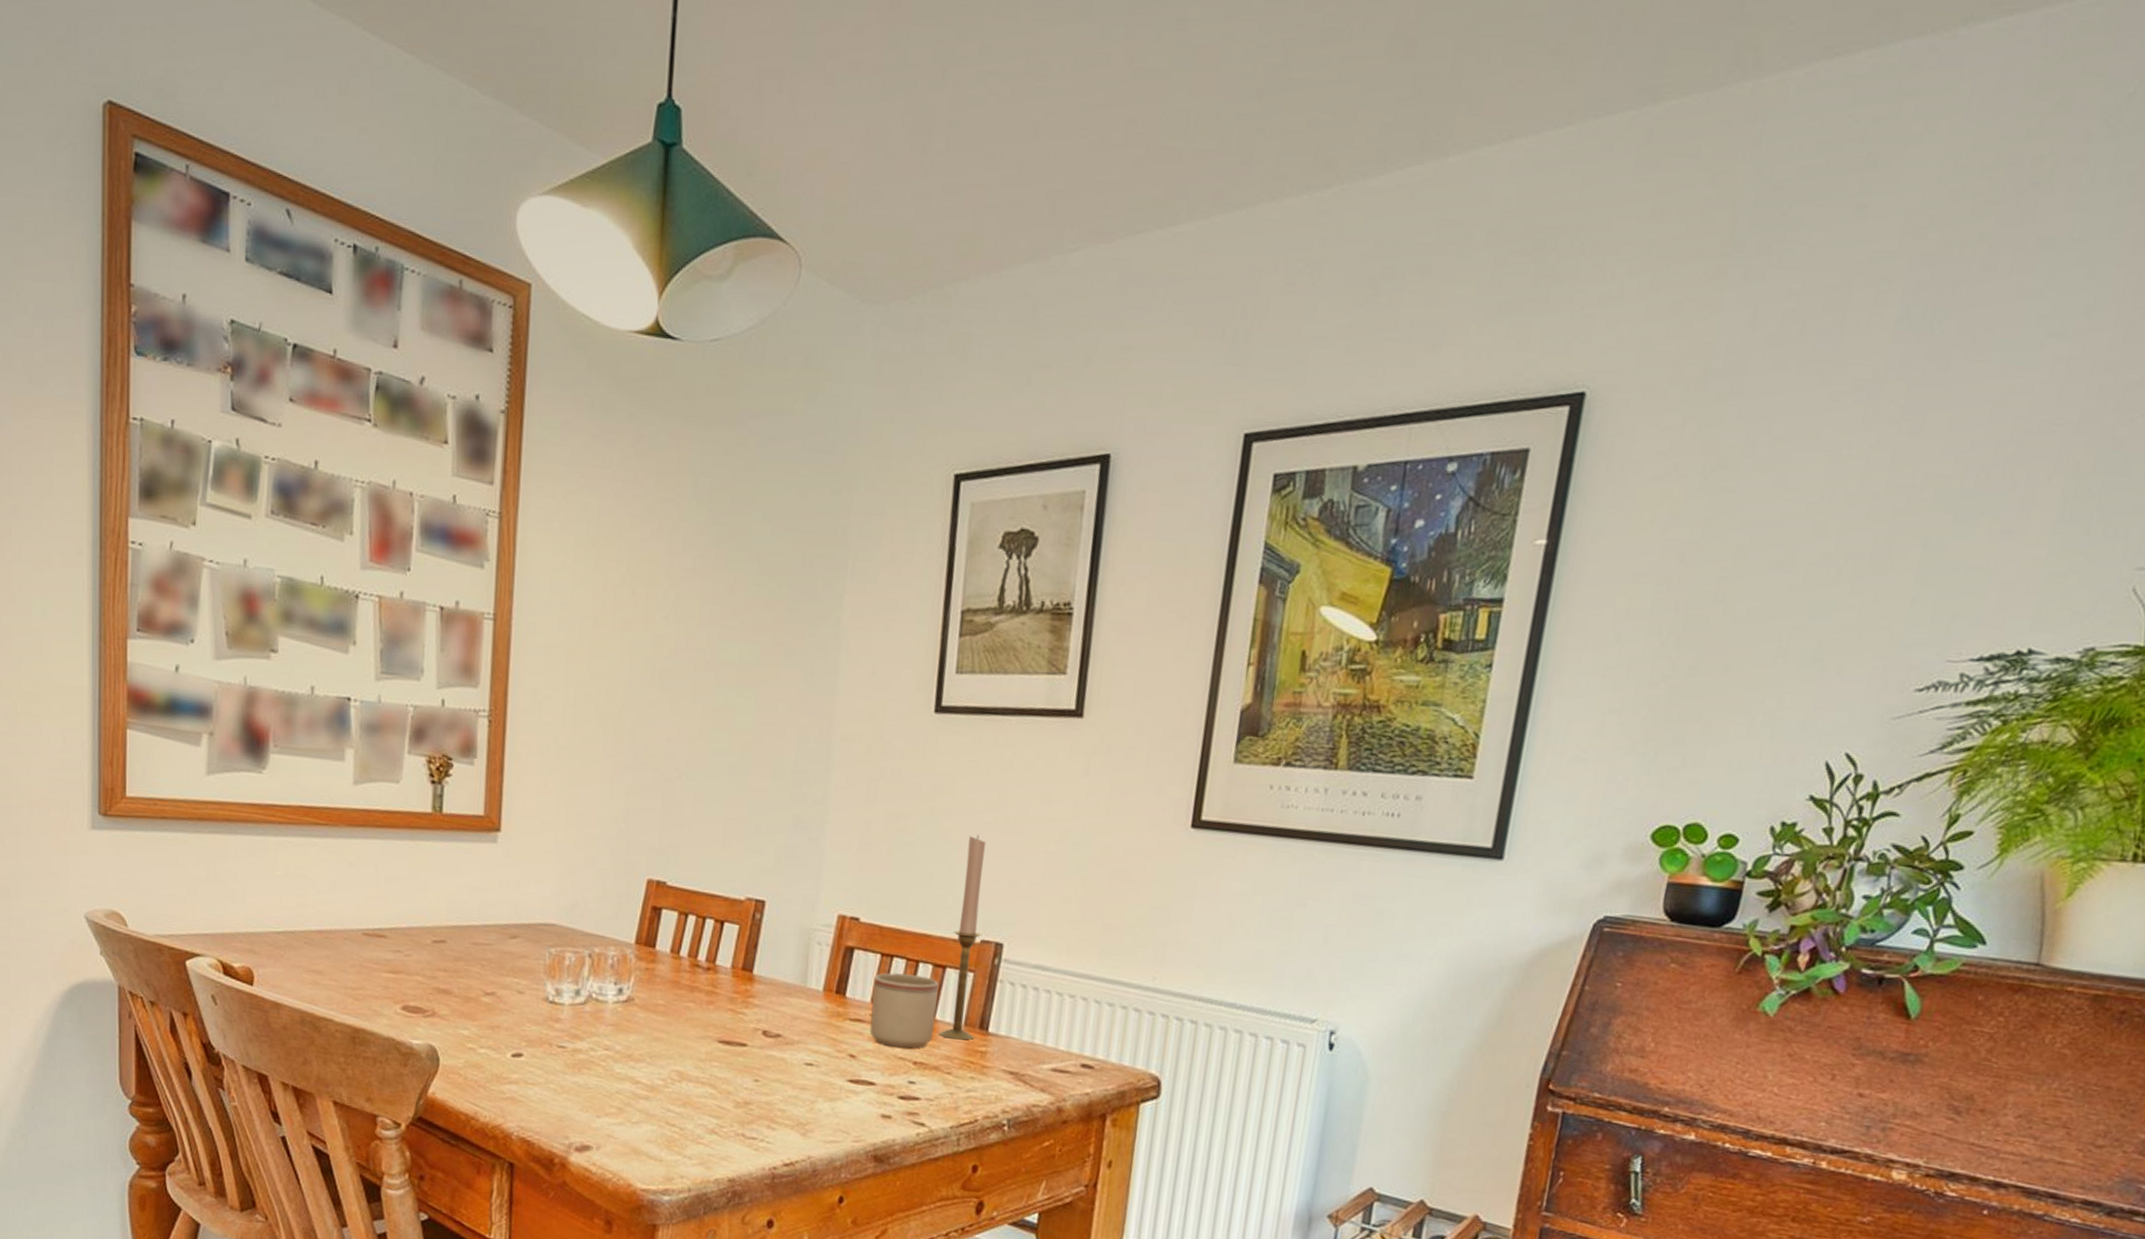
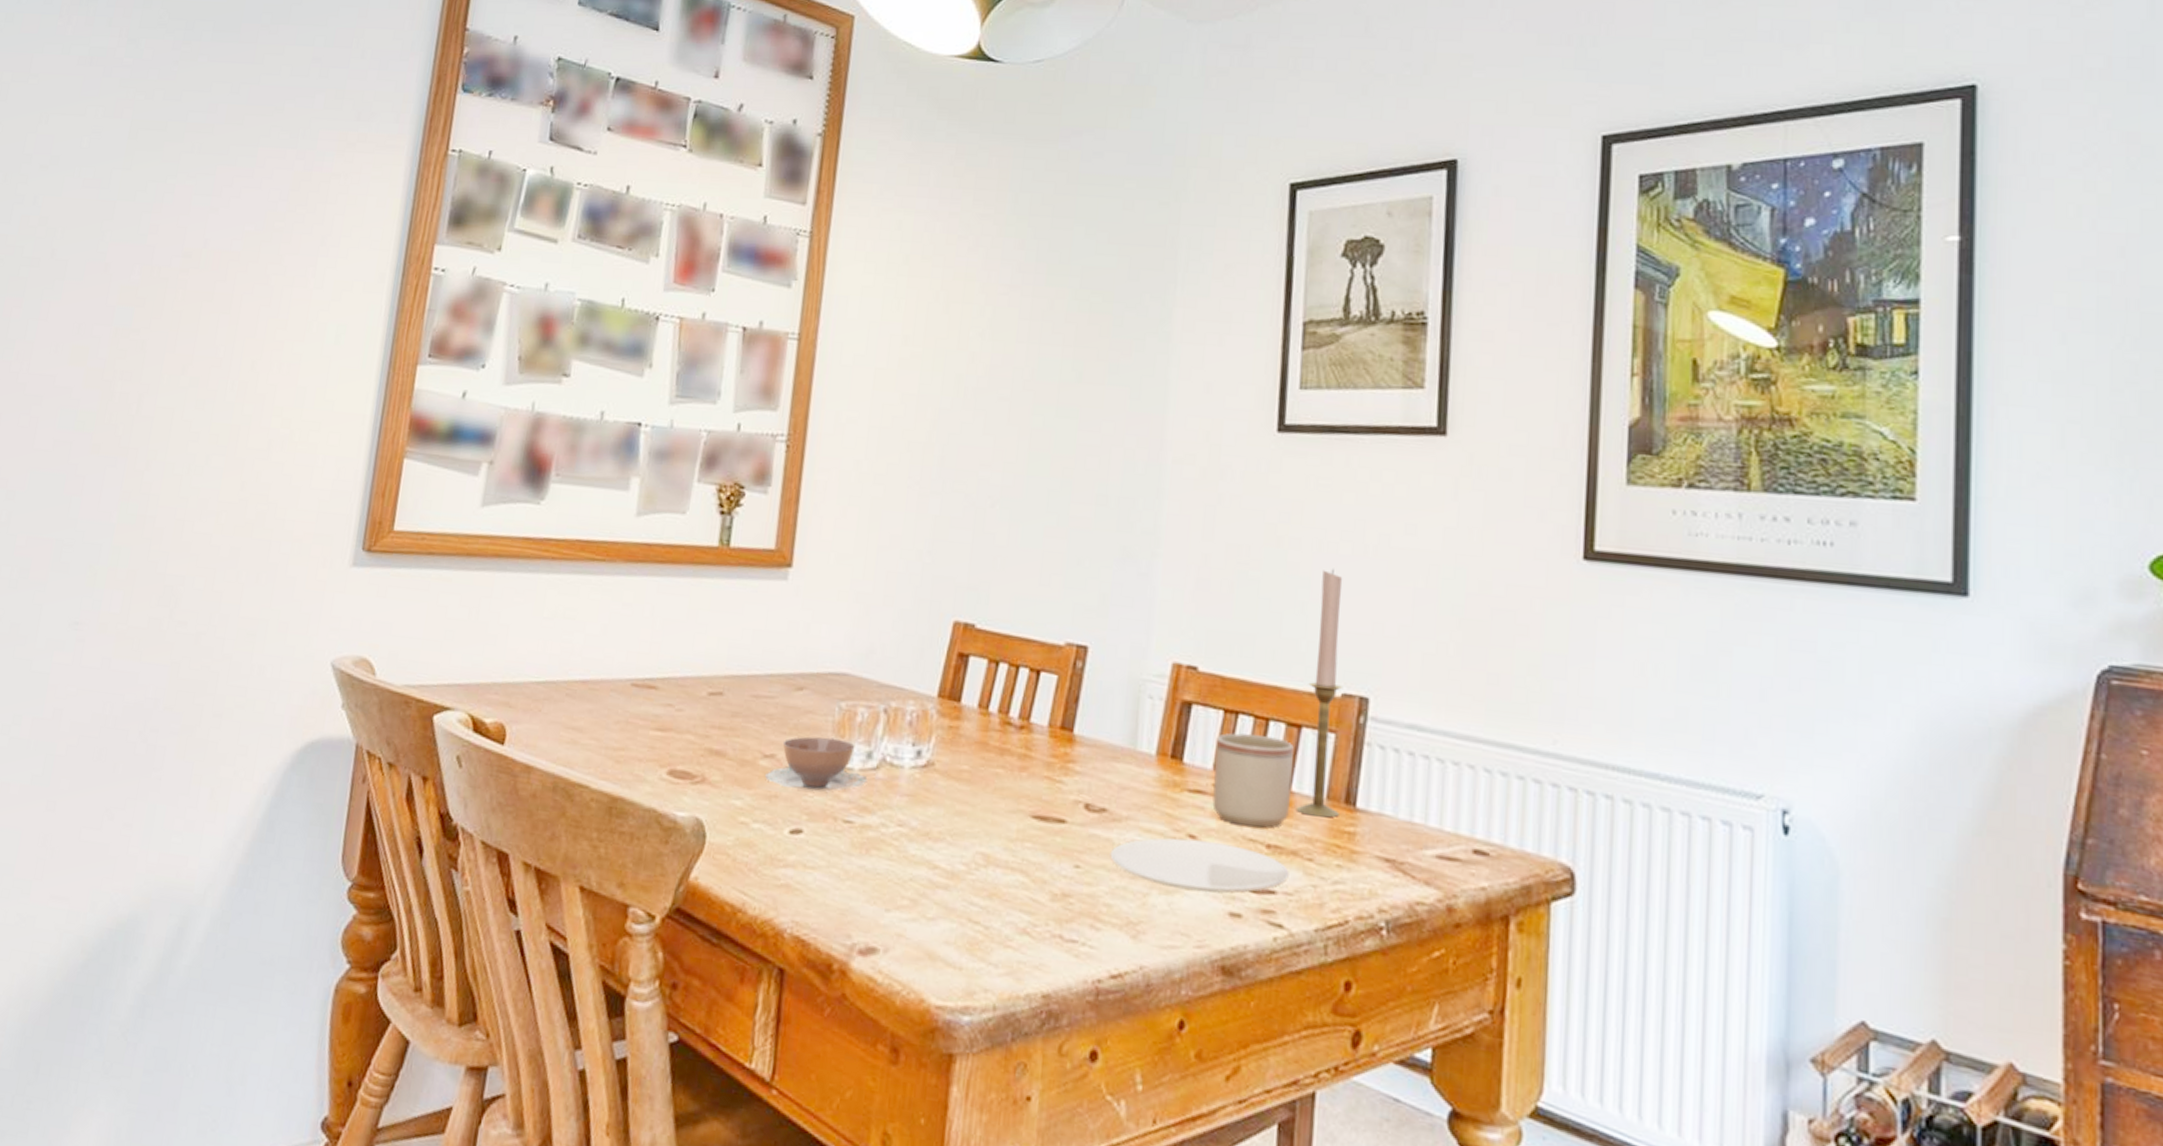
teacup: none [488,977,577,1023] -> present [765,736,868,793]
plate: none [784,1057,931,1100] -> present [1110,838,1289,894]

